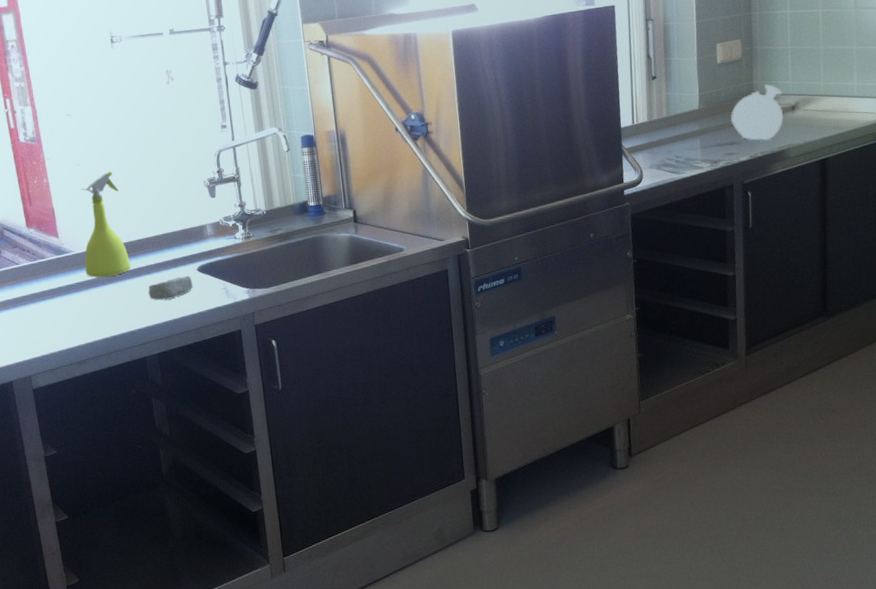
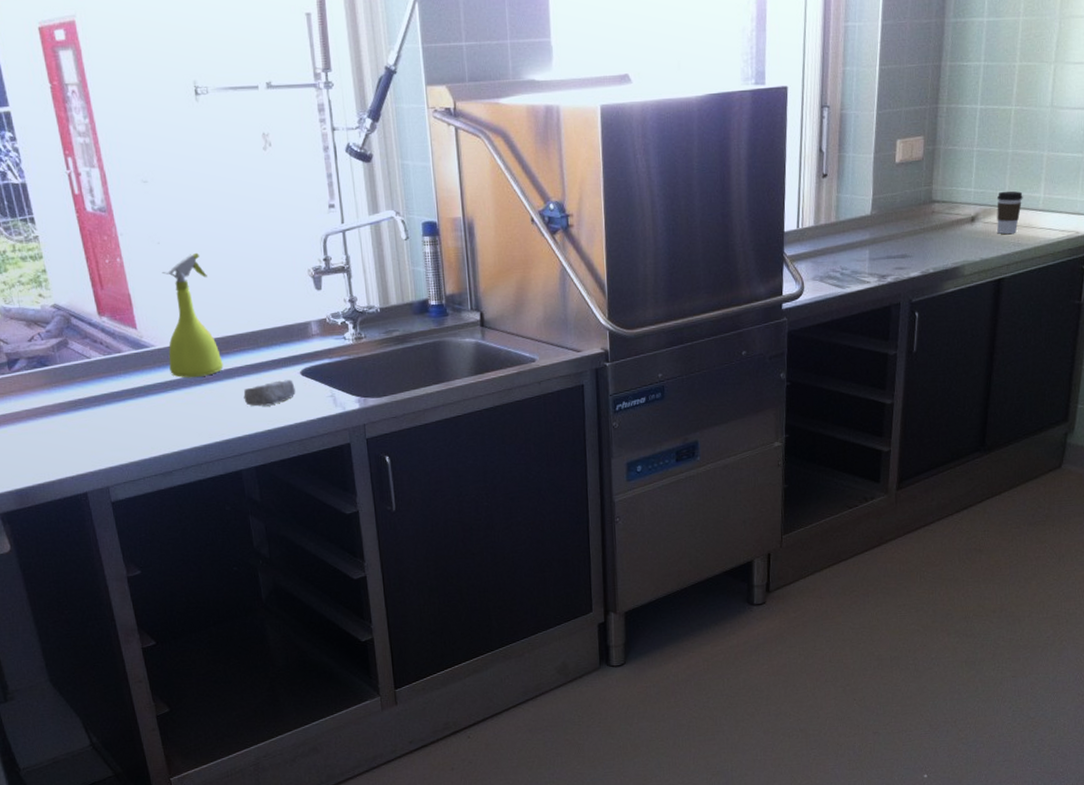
teapot: present [730,84,784,141] -> none [904,190,963,255]
coffee cup: none [813,81,838,120] -> present [996,191,1023,235]

